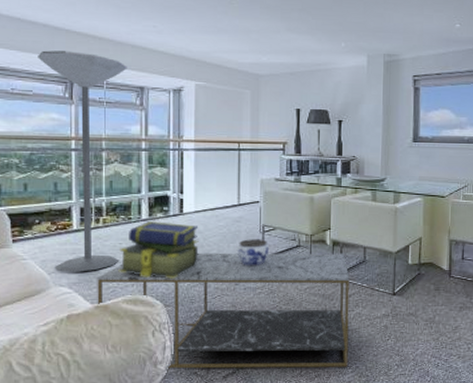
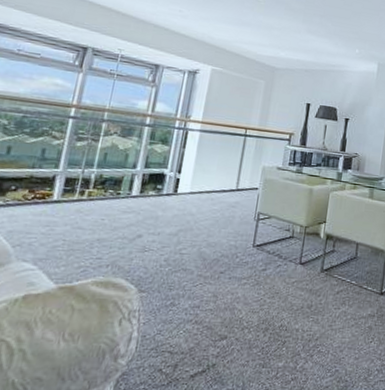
floor lamp: present [38,50,127,272] -> none [20,17,146,247]
coffee table: present [97,252,350,369] -> none [61,236,339,370]
stack of books: present [118,221,199,279] -> none [94,198,191,262]
jar: present [237,239,268,267] -> none [227,225,261,255]

